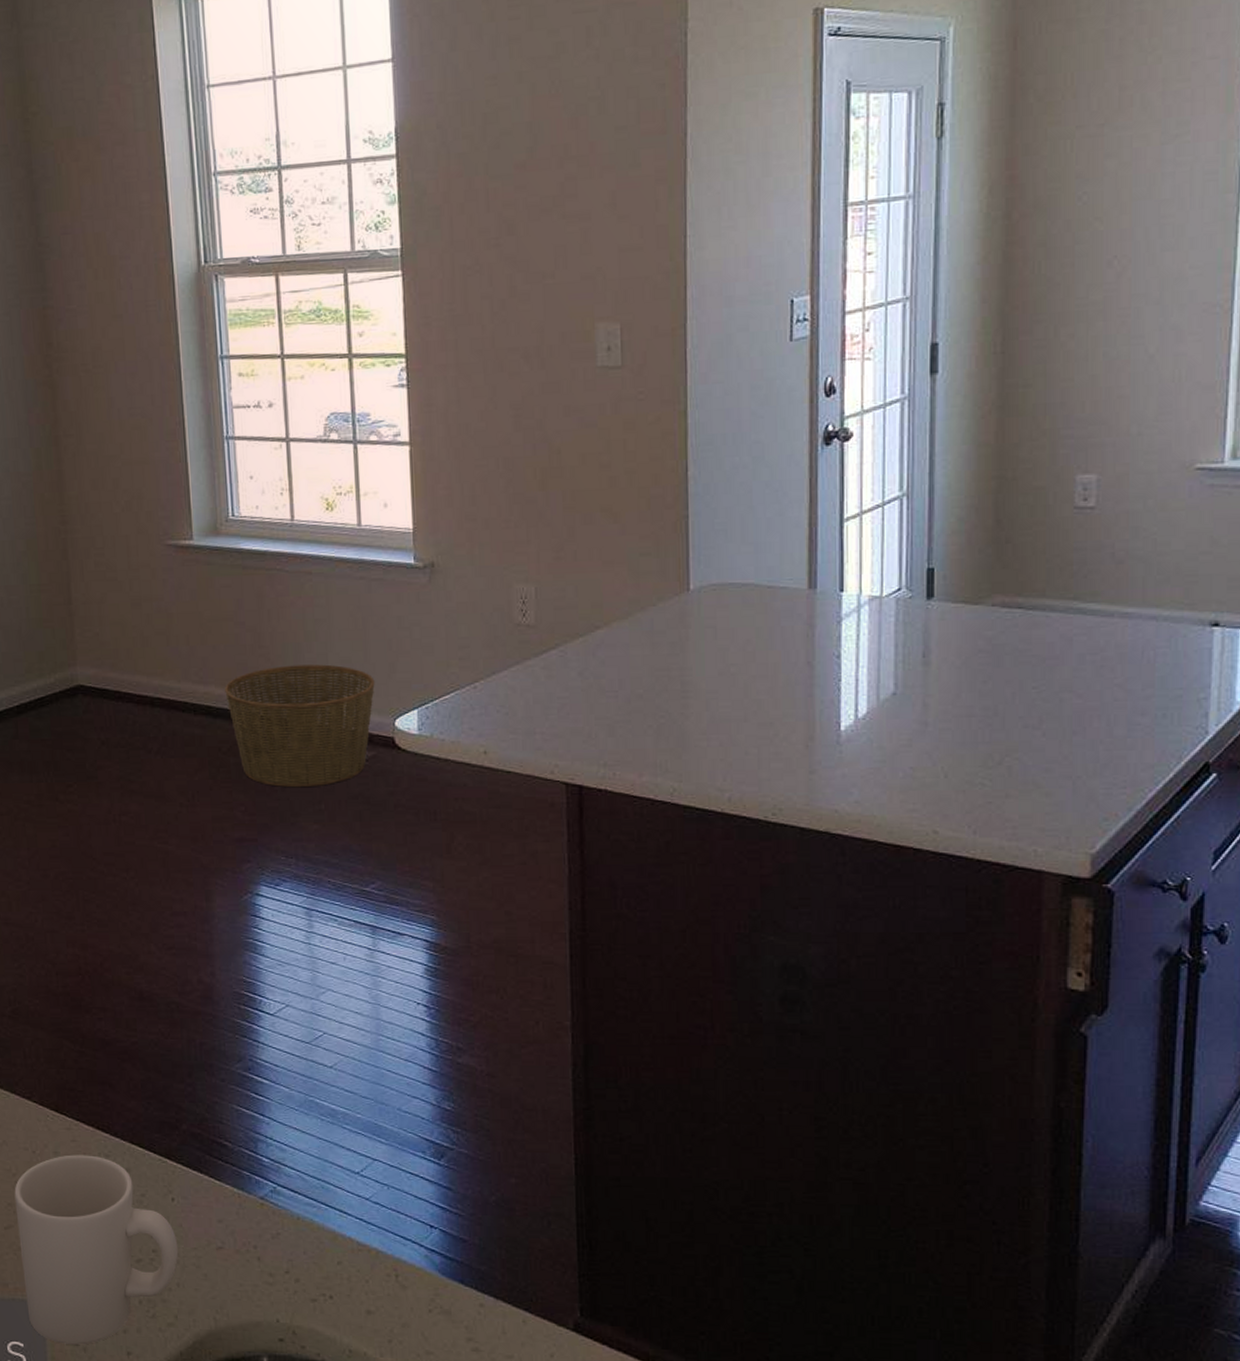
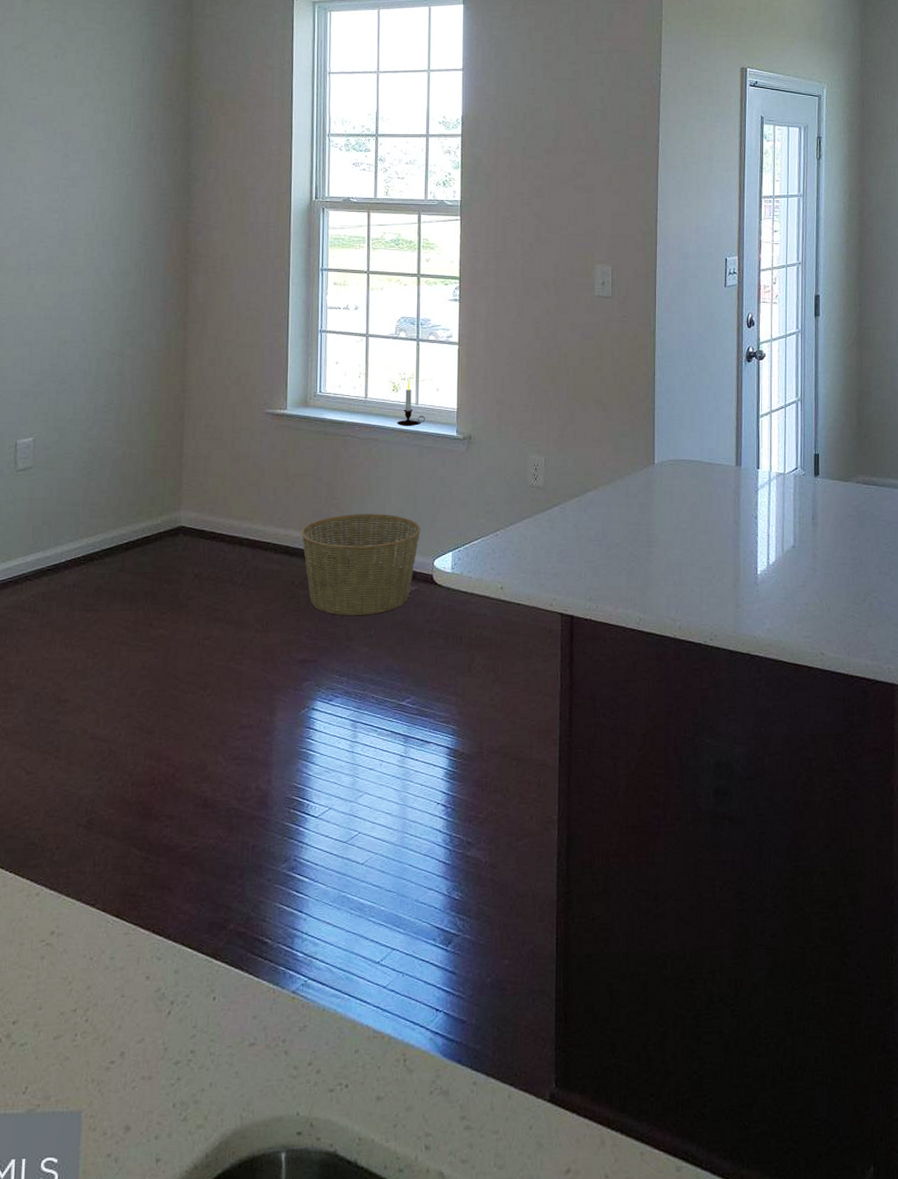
mug: present [14,1154,179,1345] -> none [65,959,215,1156]
candle: none [334,492,371,555] -> present [397,378,425,427]

